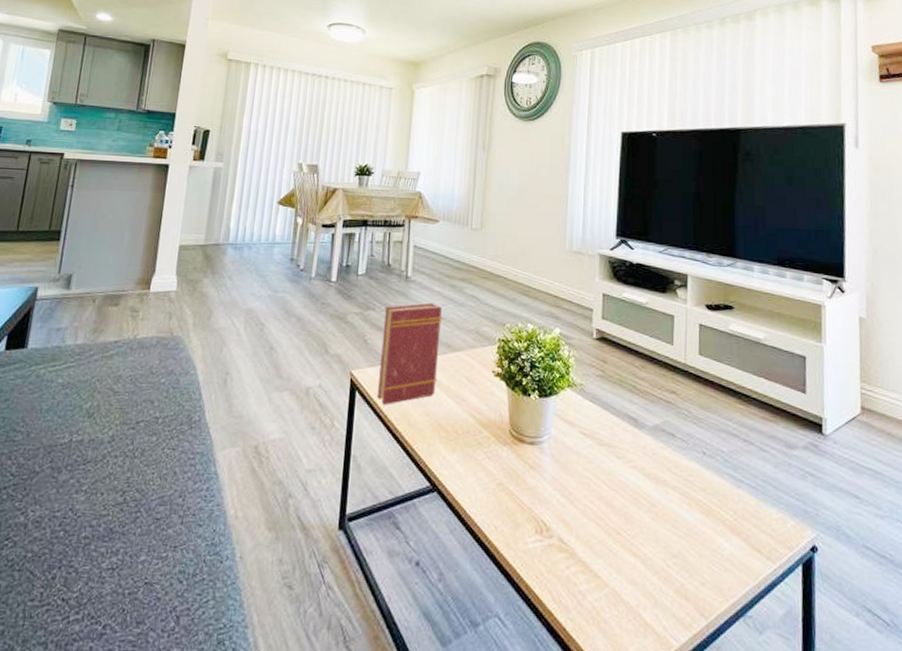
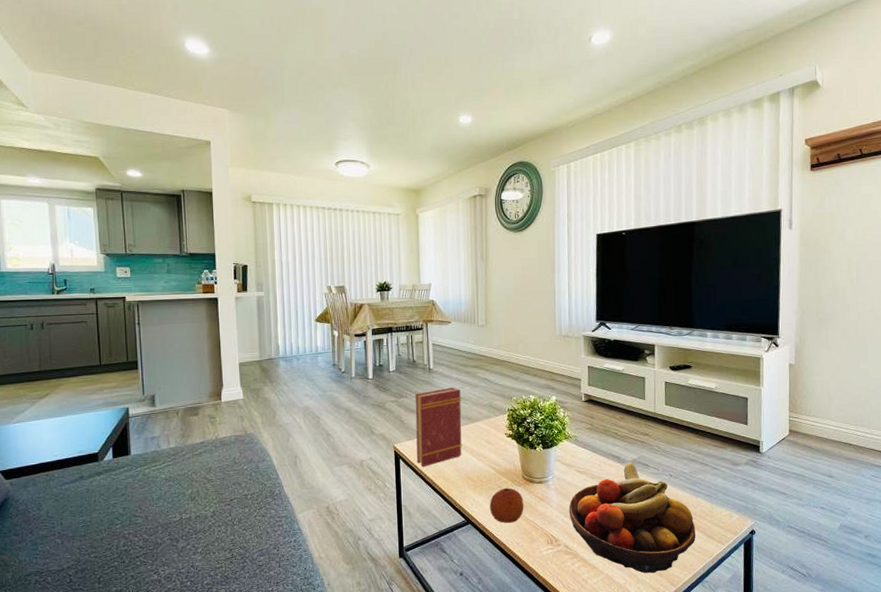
fruit: none [464,445,509,496] -> present [490,487,524,523]
fruit bowl: none [567,427,736,595] -> present [569,461,696,574]

